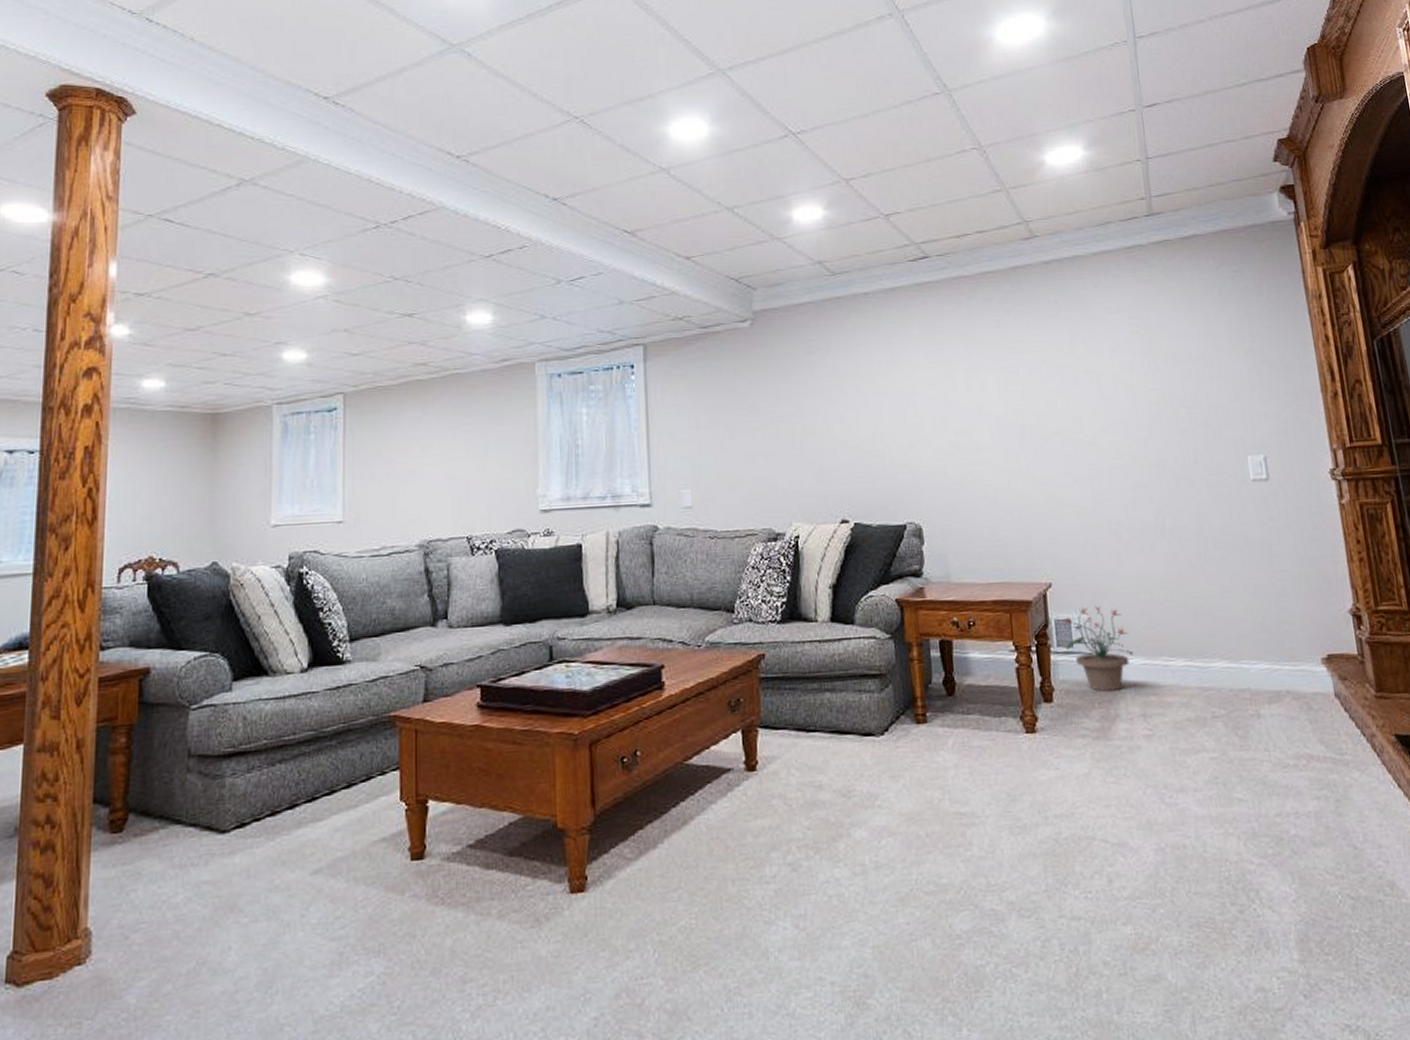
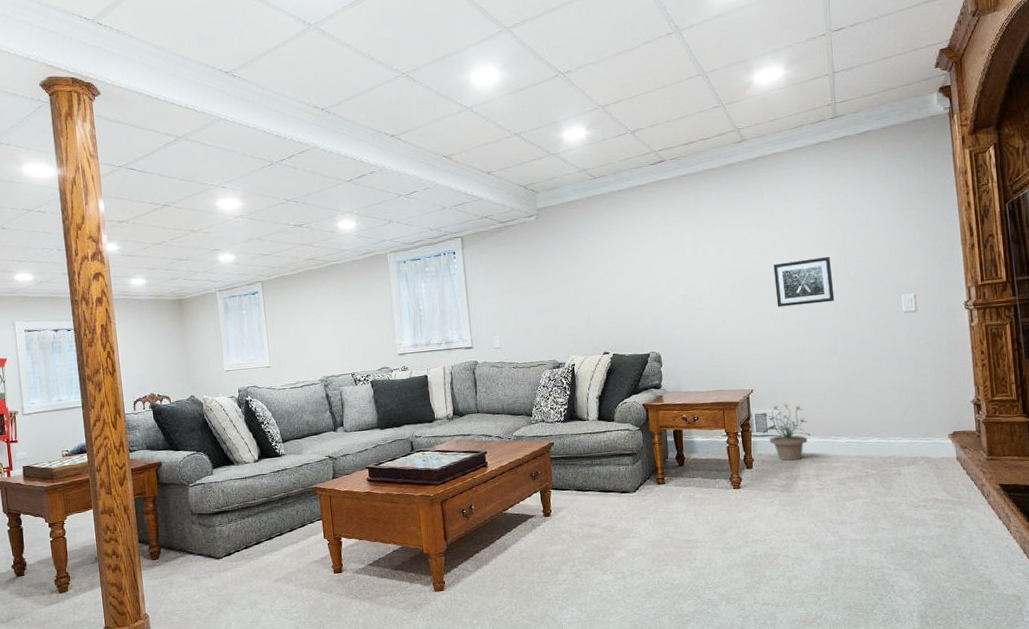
wall art: none [1075,398,1160,466] -> present [773,256,835,307]

